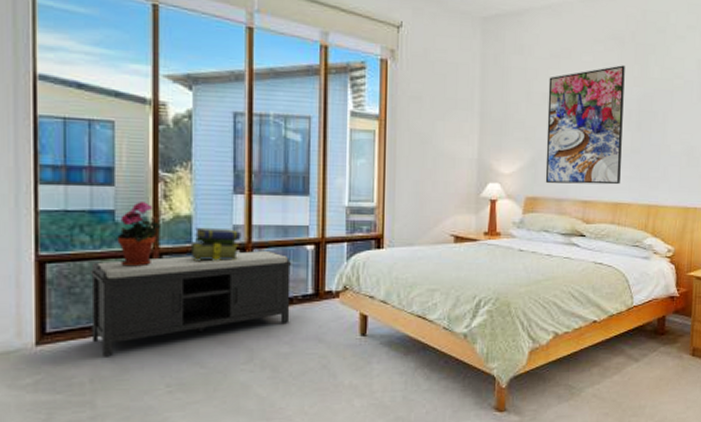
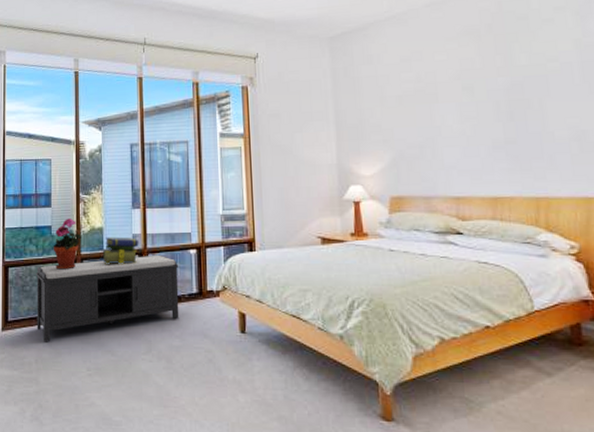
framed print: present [545,65,625,185] -> none [401,58,497,181]

